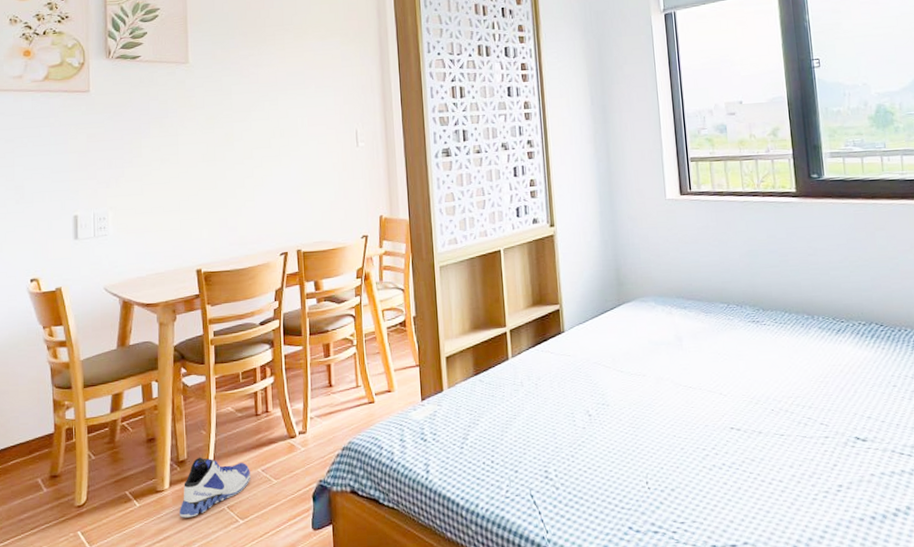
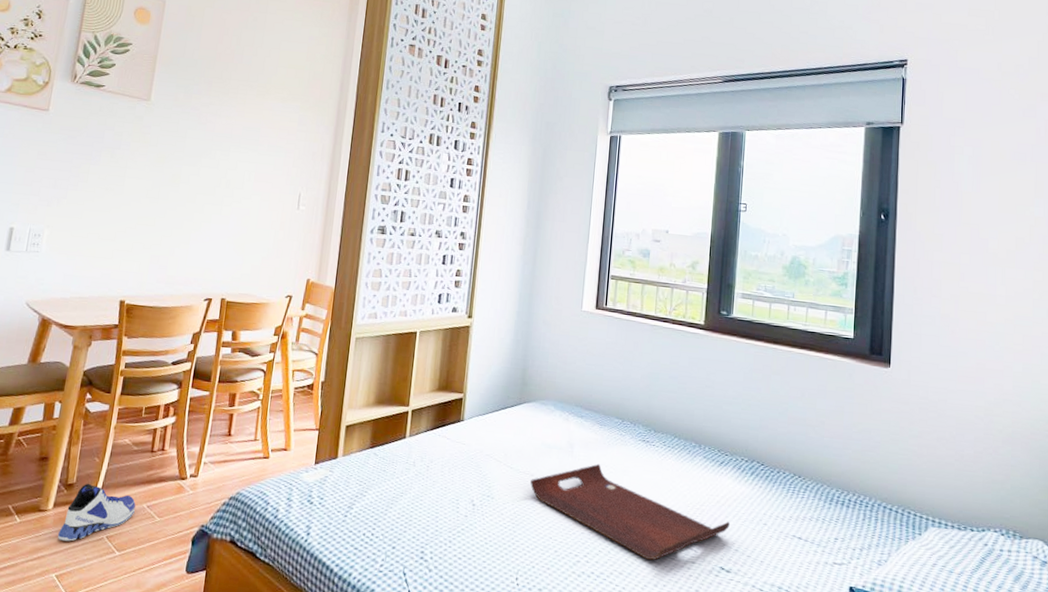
serving tray: none [644,352,858,443] -> present [530,463,730,561]

